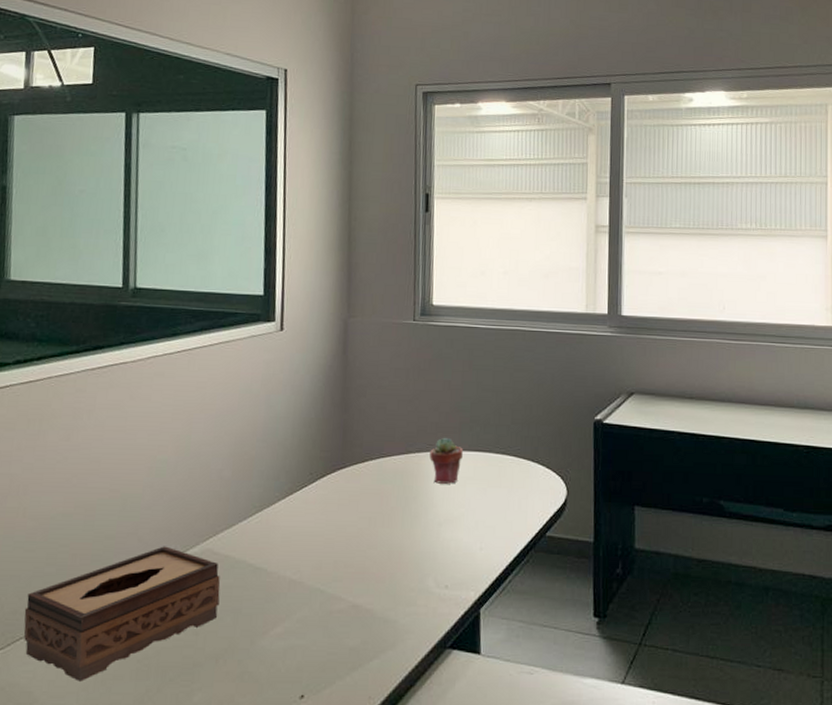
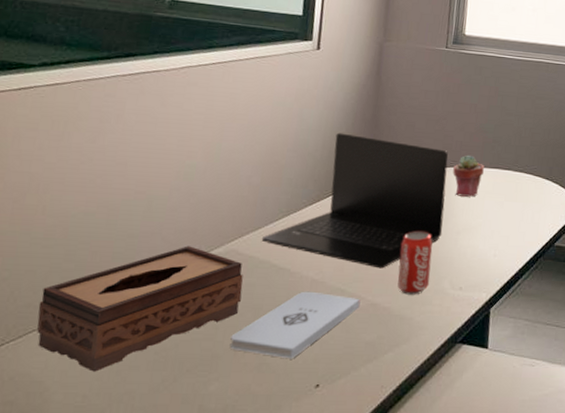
notepad: none [211,592,341,667] -> present [230,291,361,359]
laptop: none [236,419,424,566] -> present [261,132,449,269]
beverage can: none [378,523,414,595] -> present [397,230,433,295]

